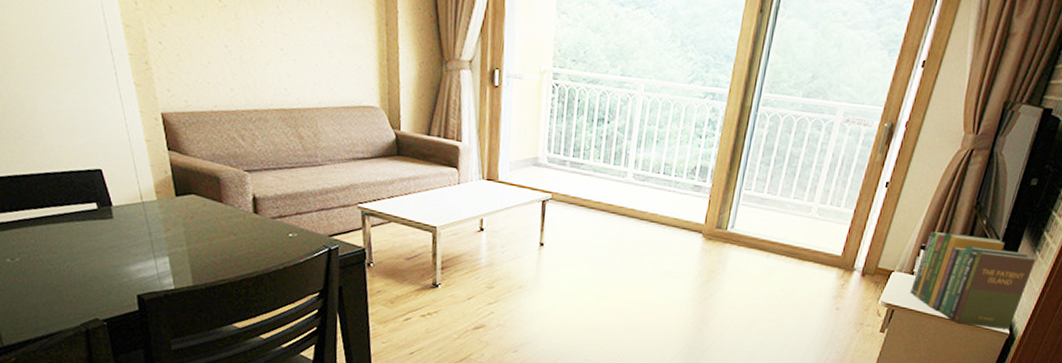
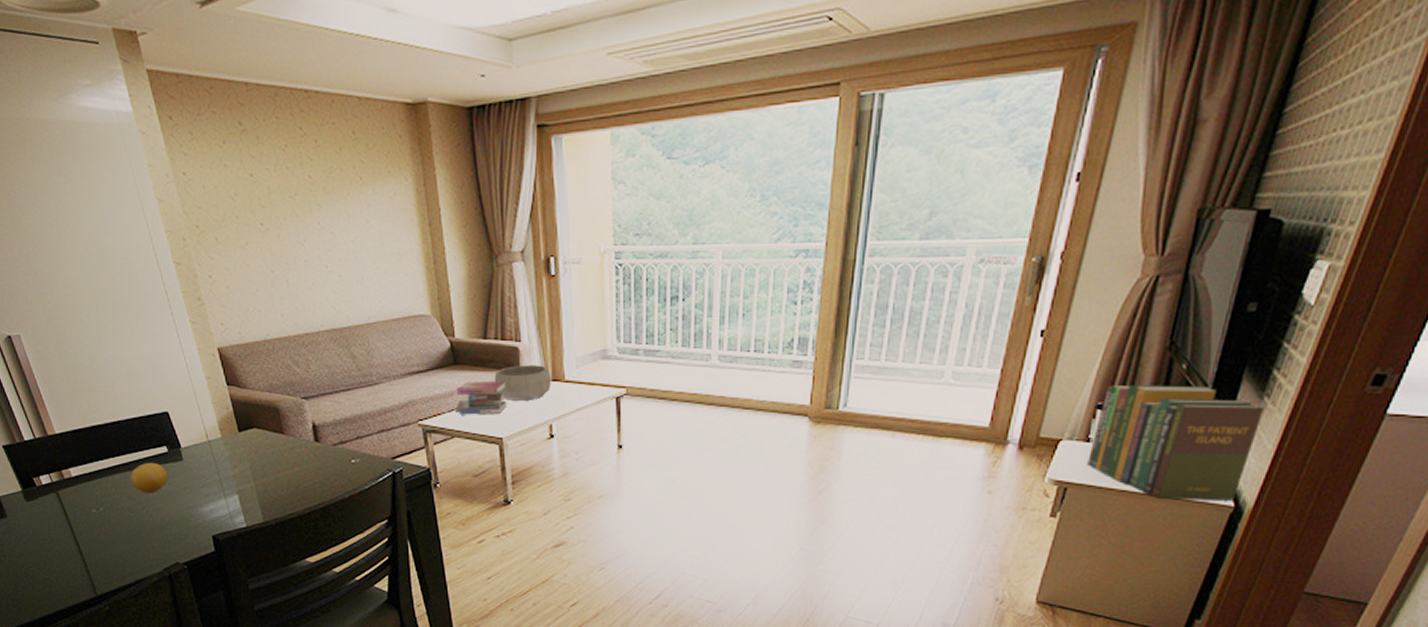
fruit: none [54,217,95,248] -> present [130,462,168,494]
books: none [394,172,444,205] -> present [455,382,507,415]
decorative bowl: none [433,162,486,196] -> present [494,365,552,402]

